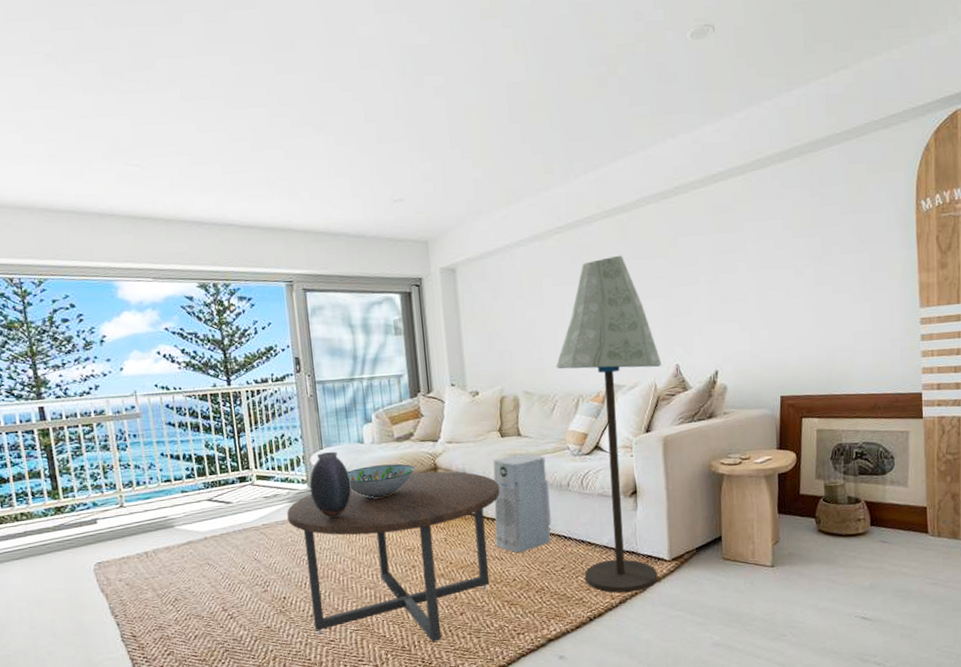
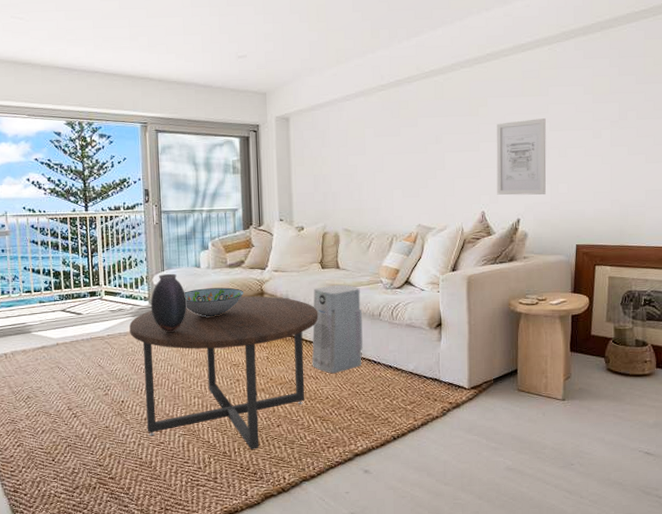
floor lamp: present [556,255,662,593] -> none [374,112,469,416]
wall art: none [688,257,745,345] -> present [496,118,546,196]

